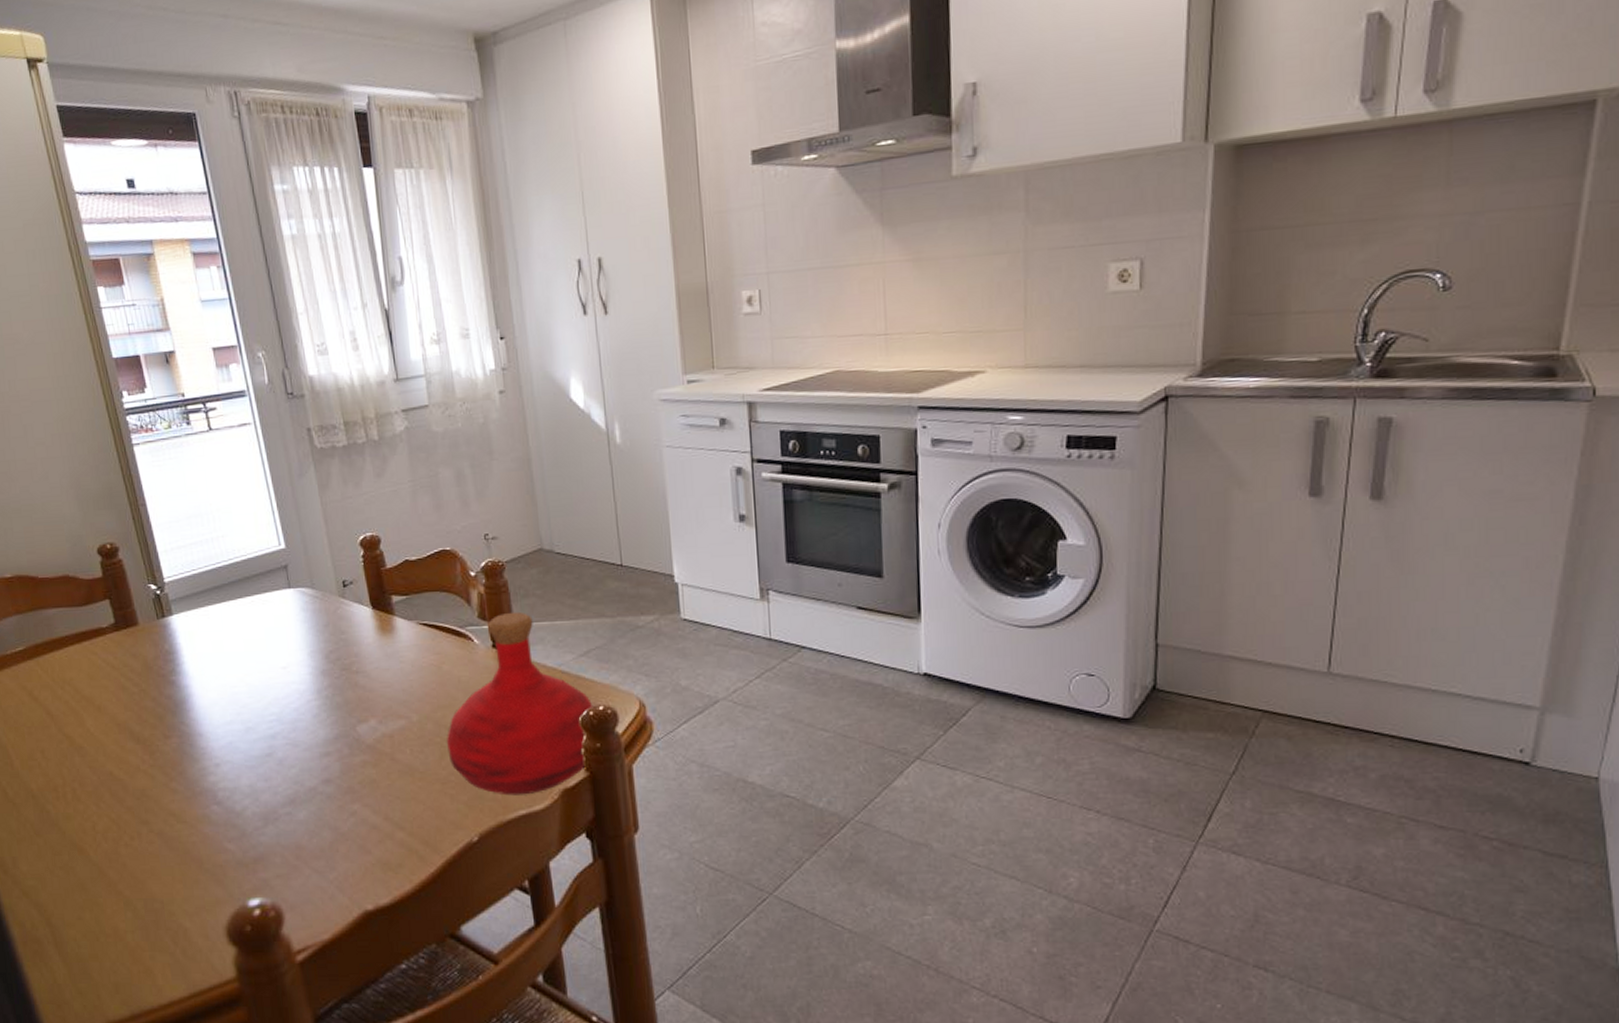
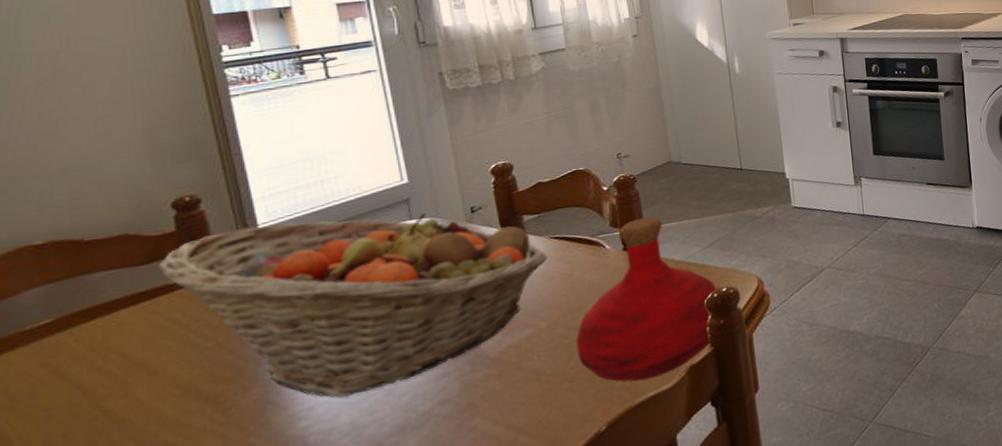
fruit basket: none [91,578,417,759] -> present [155,213,548,398]

